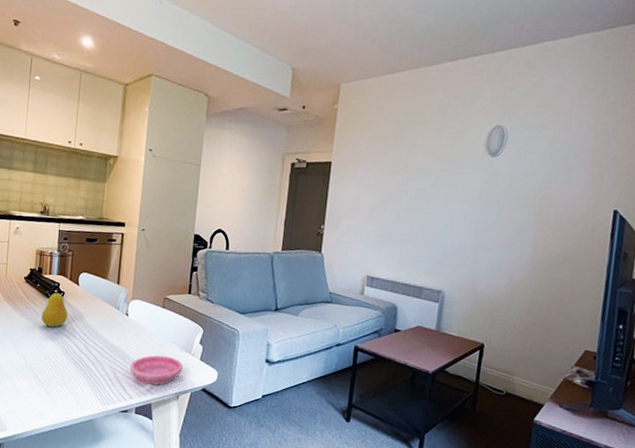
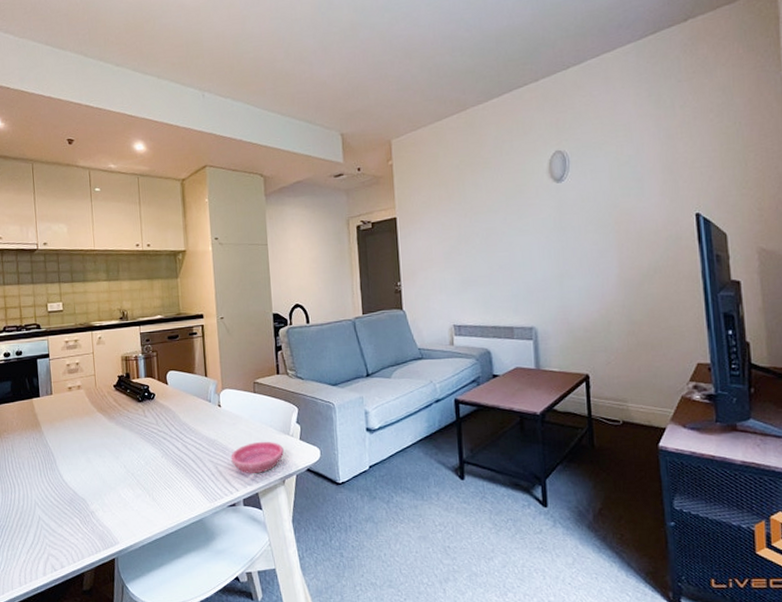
fruit: present [41,288,68,328] -> none [135,391,162,431]

